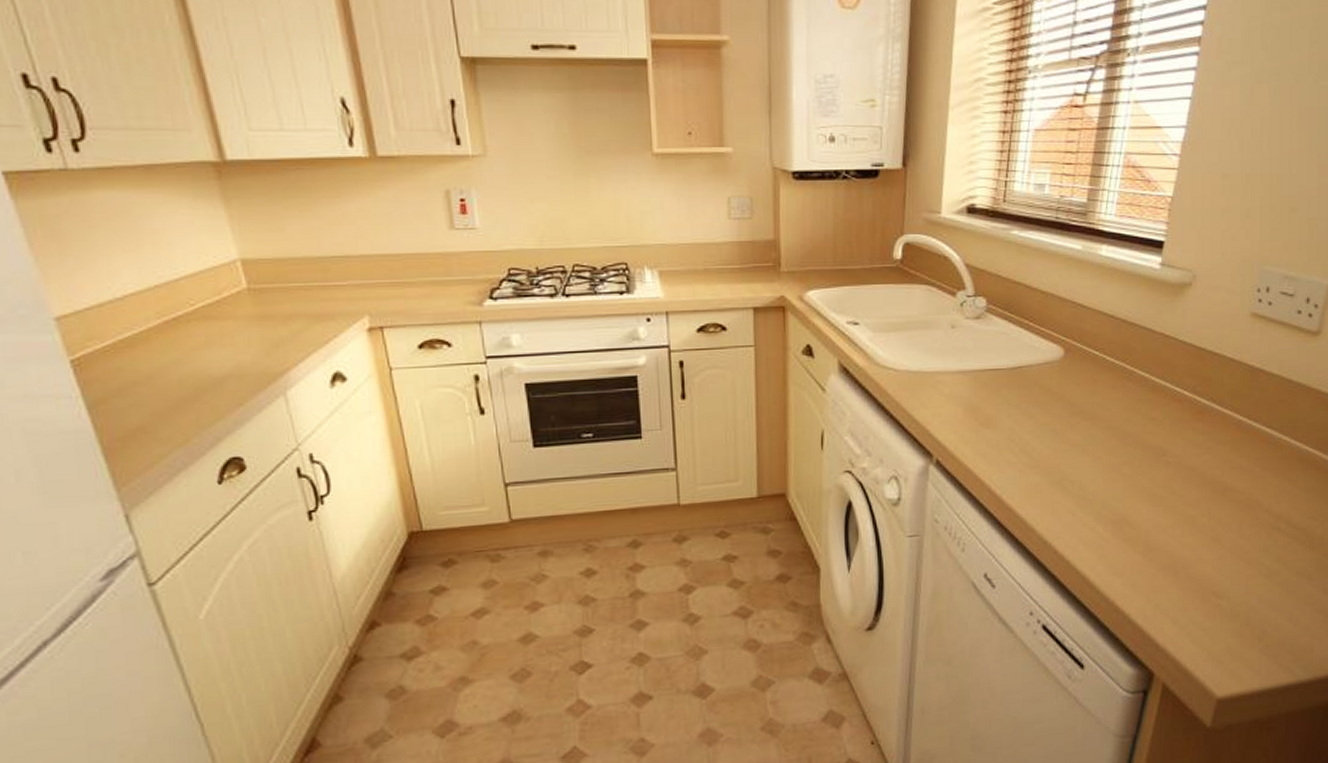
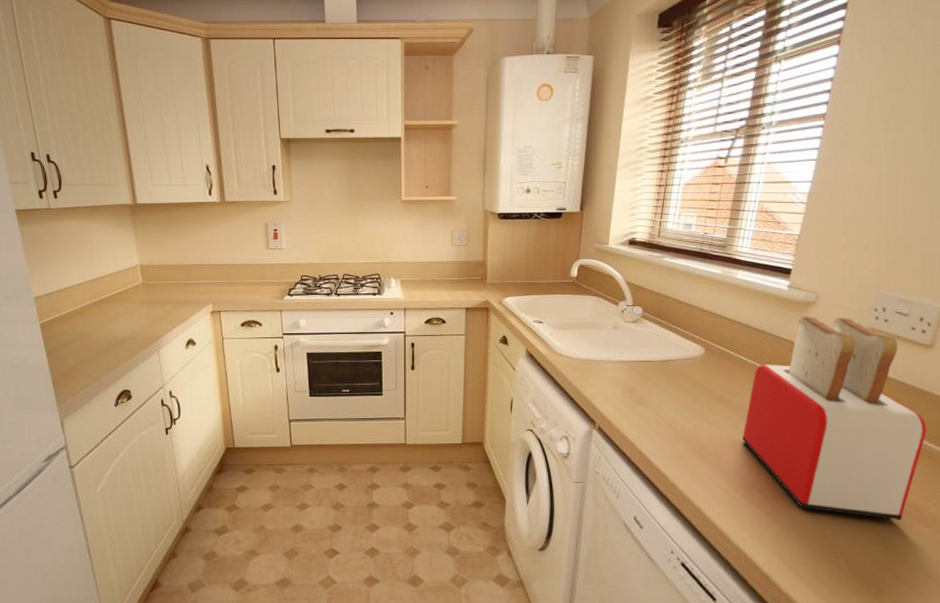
toaster: none [1111,301,1313,547] -> present [742,316,926,520]

